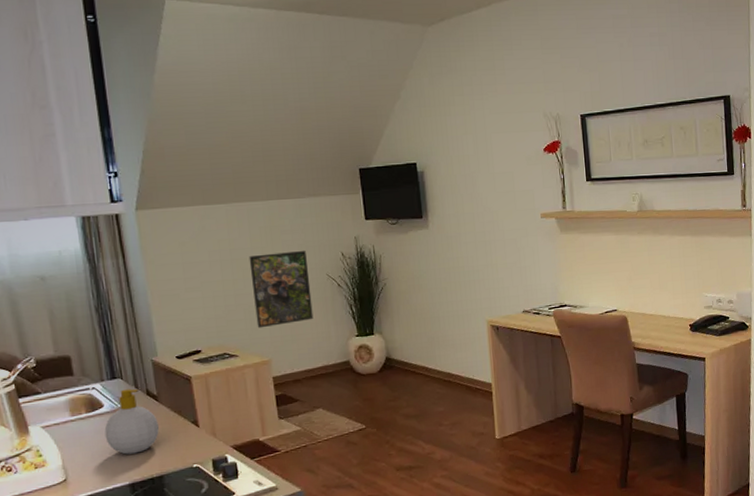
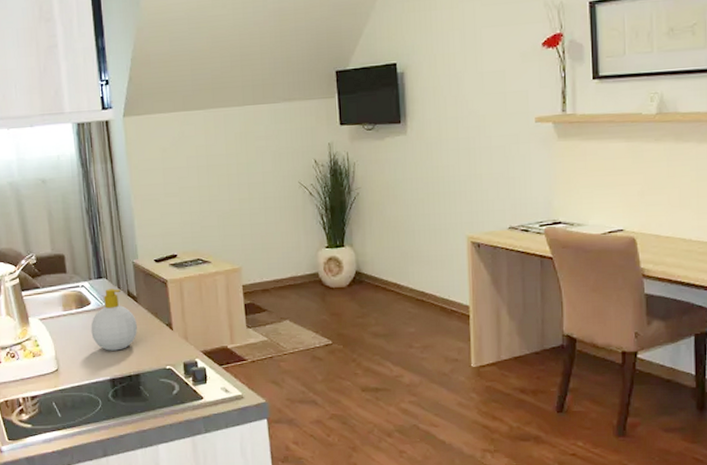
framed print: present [249,250,314,329] -> none [224,156,284,236]

